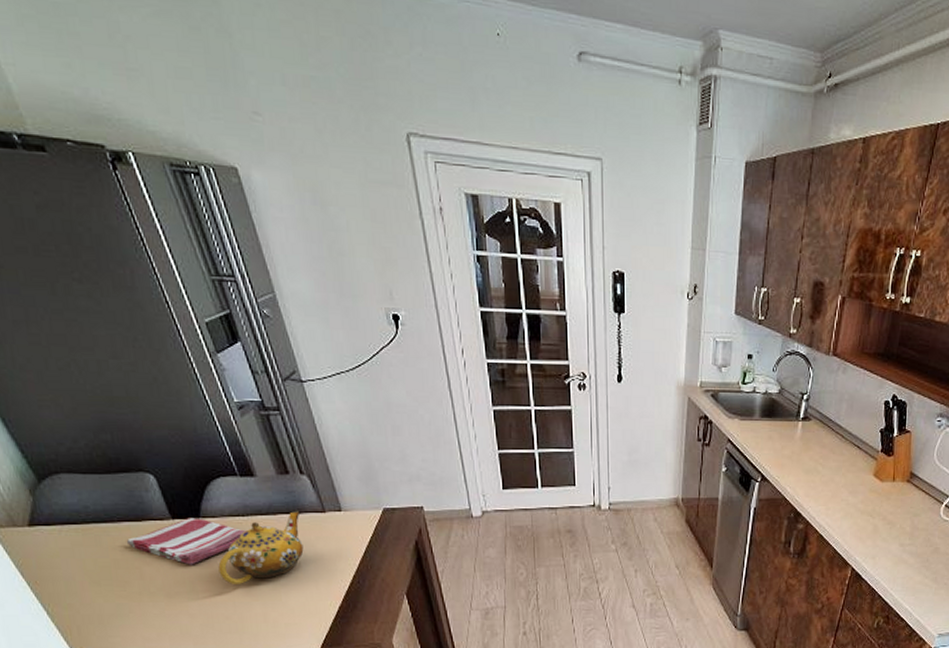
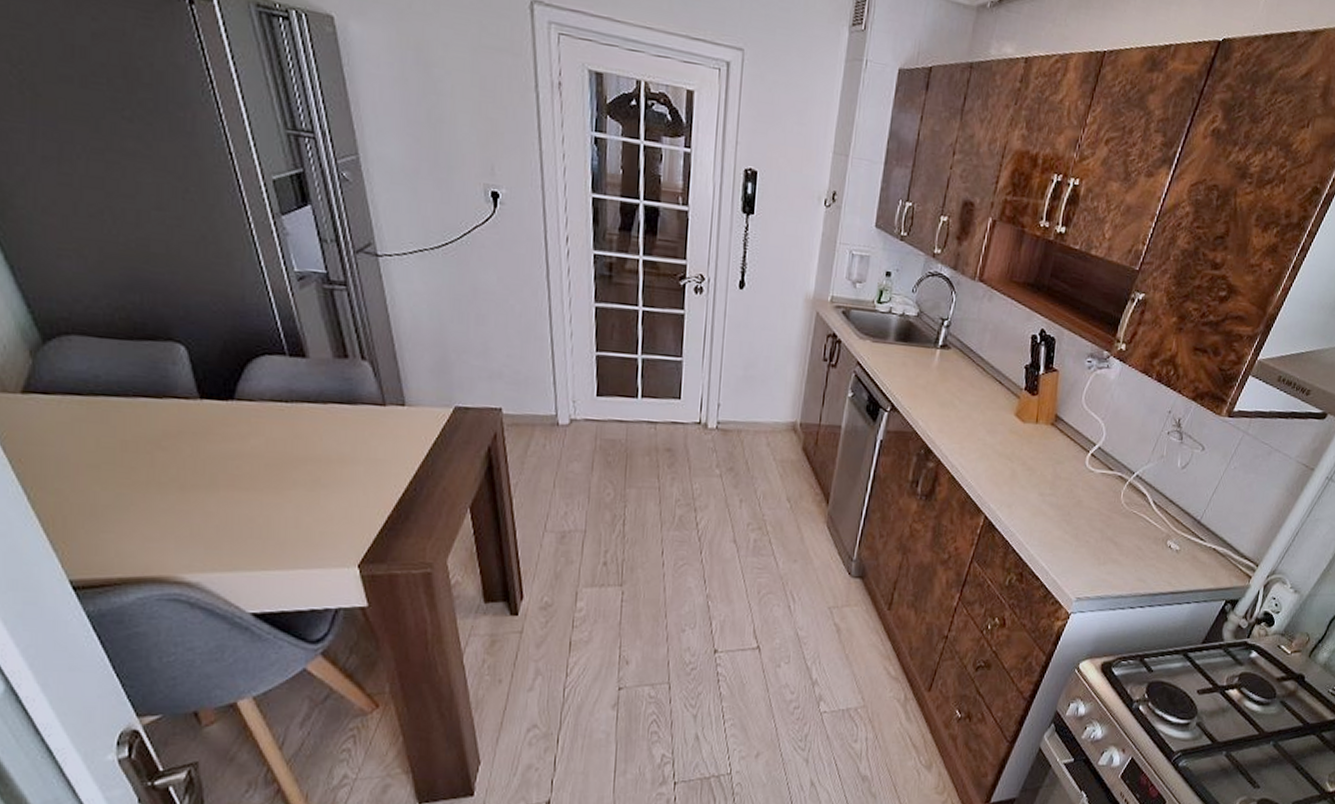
dish towel: present [126,518,246,565] -> none [139,399,287,455]
teapot: present [218,510,304,584] -> none [248,400,356,481]

